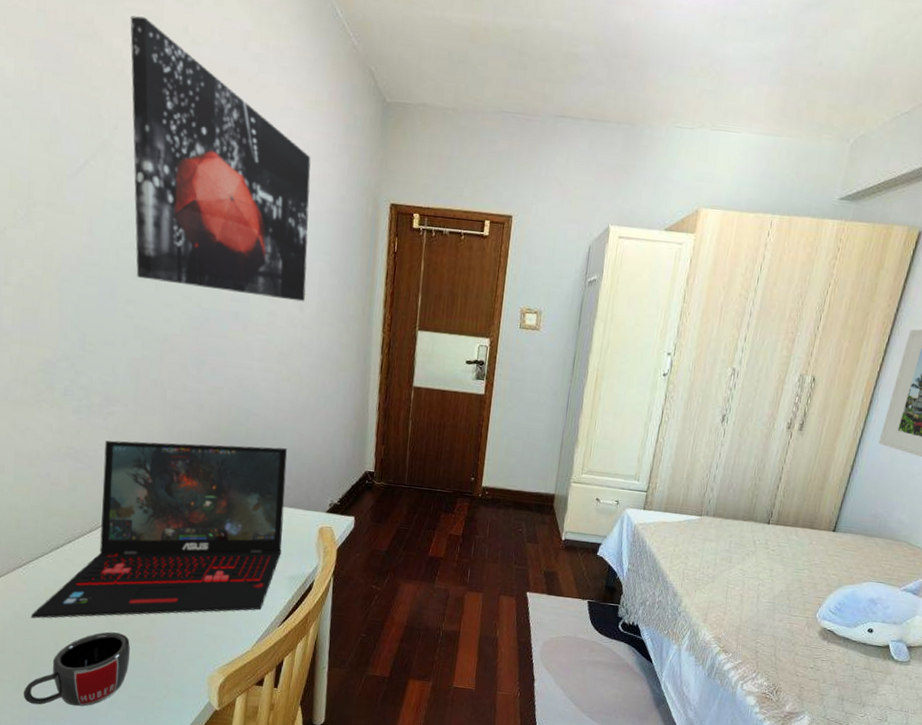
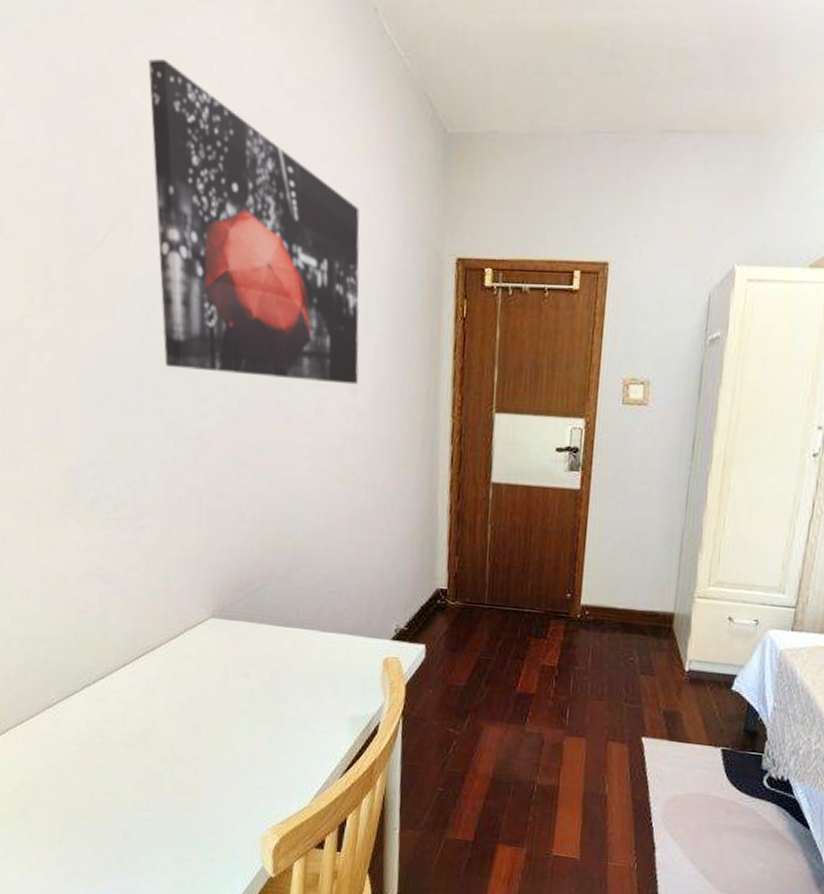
mug: present [23,631,131,707] -> none [58,782,173,869]
laptop: present [31,440,287,619] -> none [64,558,343,767]

